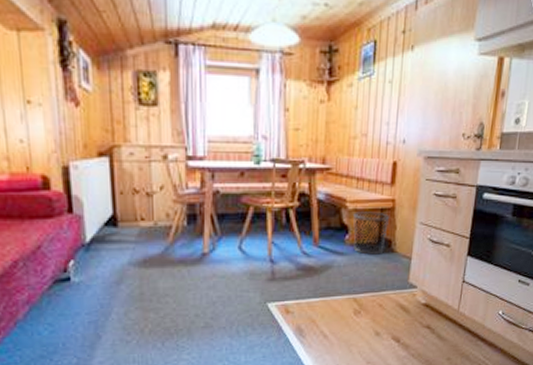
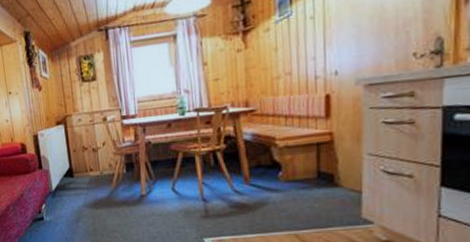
waste bin: present [352,211,390,255] -> none [284,146,329,190]

